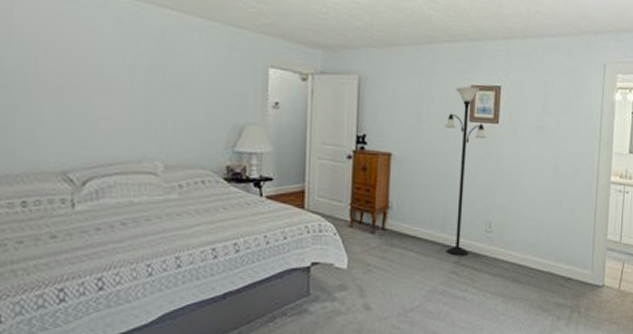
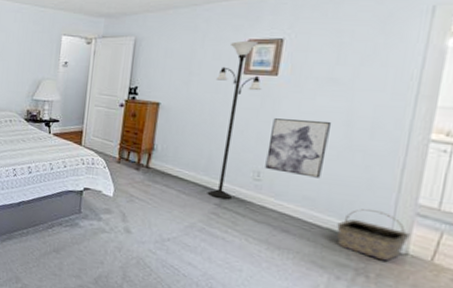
wall art: none [495,167,544,224] -> present [265,118,332,178]
basket: none [555,249,605,295] -> present [337,209,411,262]

